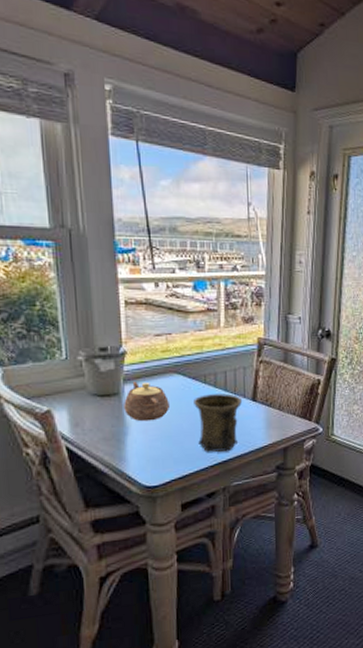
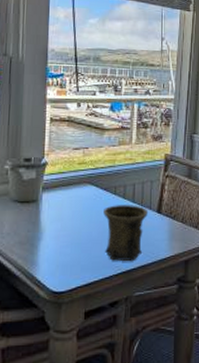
teapot: present [124,382,169,422] -> none [40,190,81,228]

